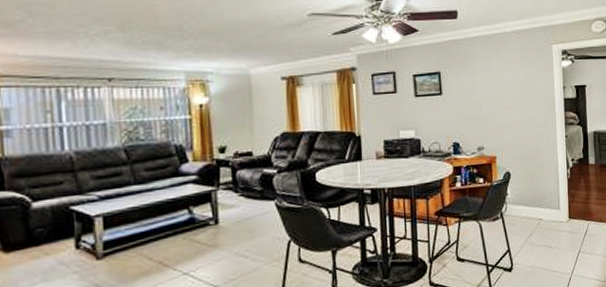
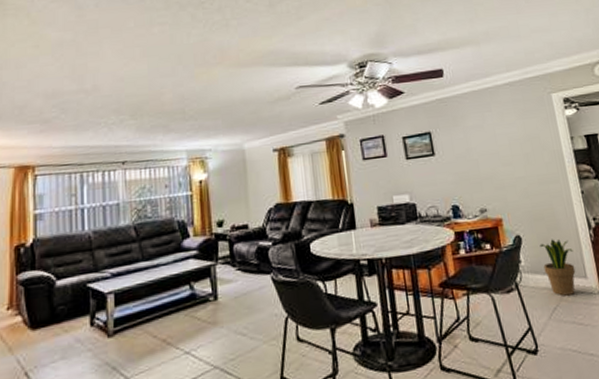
potted plant: none [525,176,552,224] -> present [540,239,576,296]

